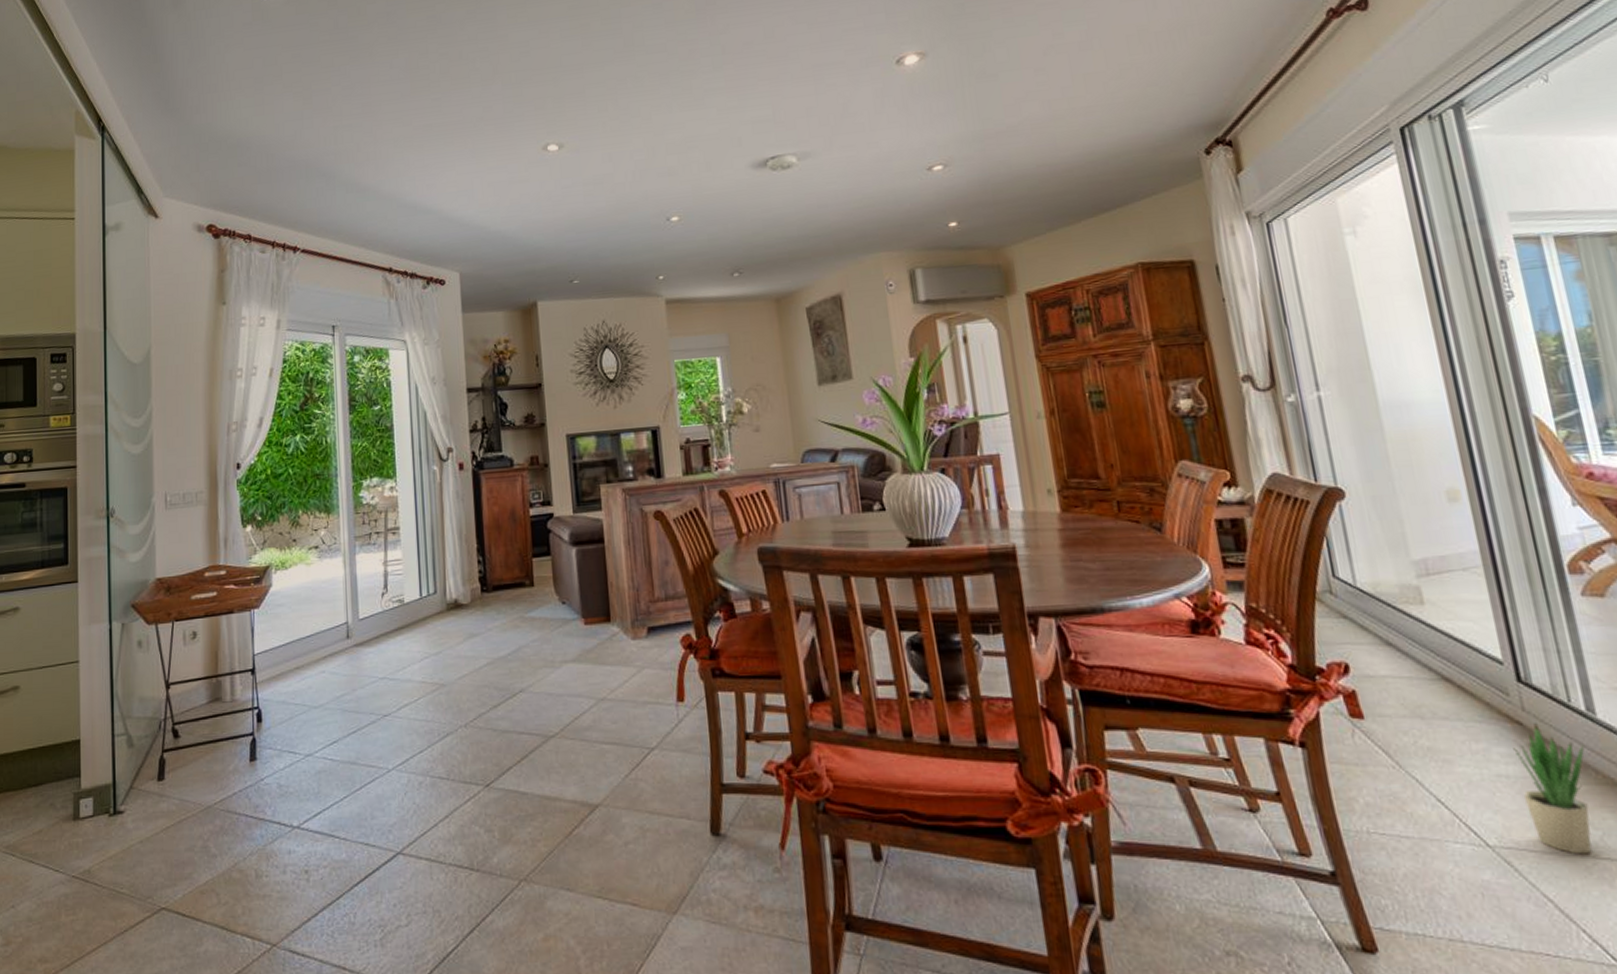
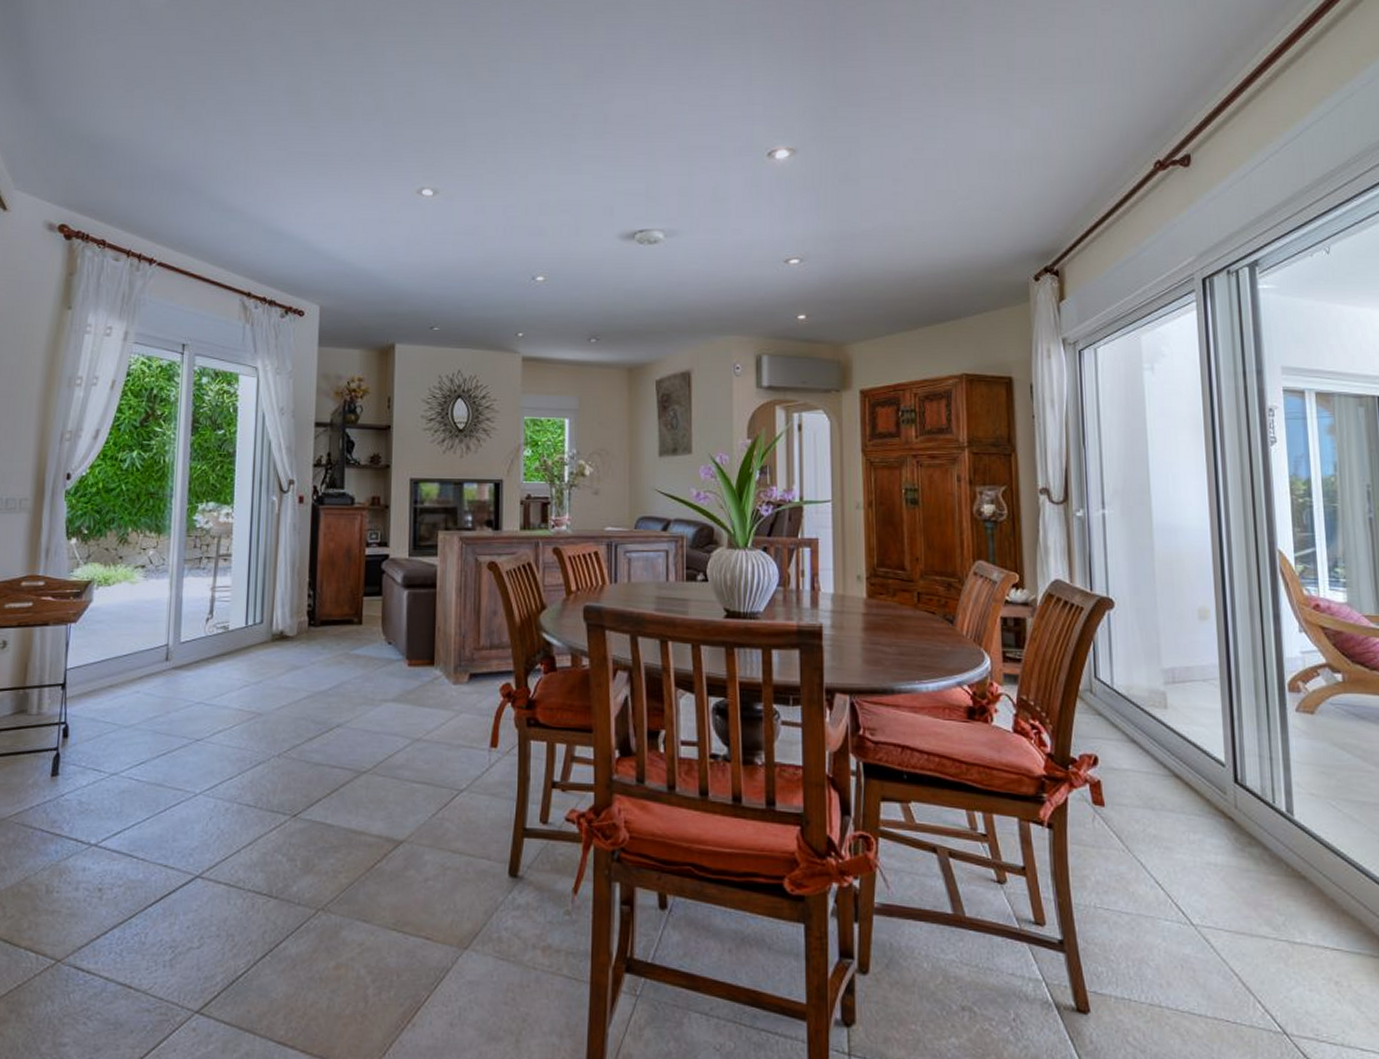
potted plant: present [1513,723,1592,855] -> none [1223,820,1281,936]

